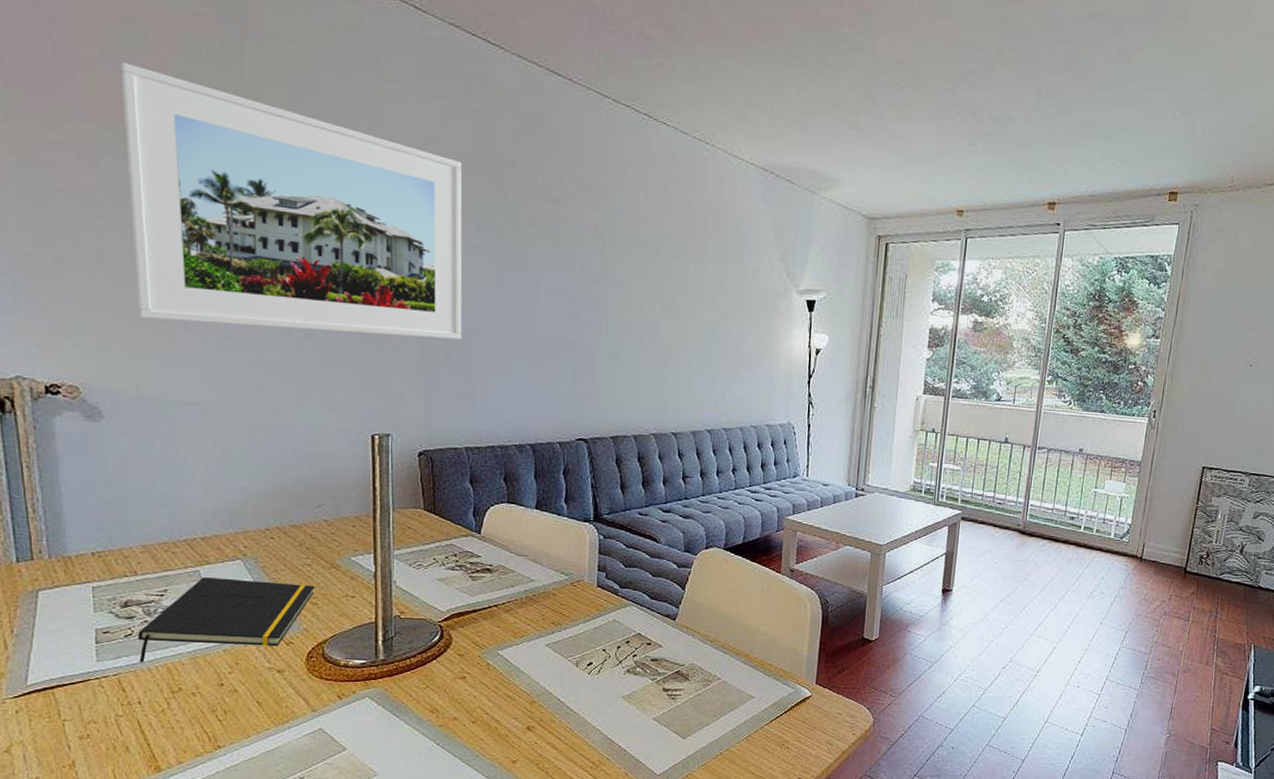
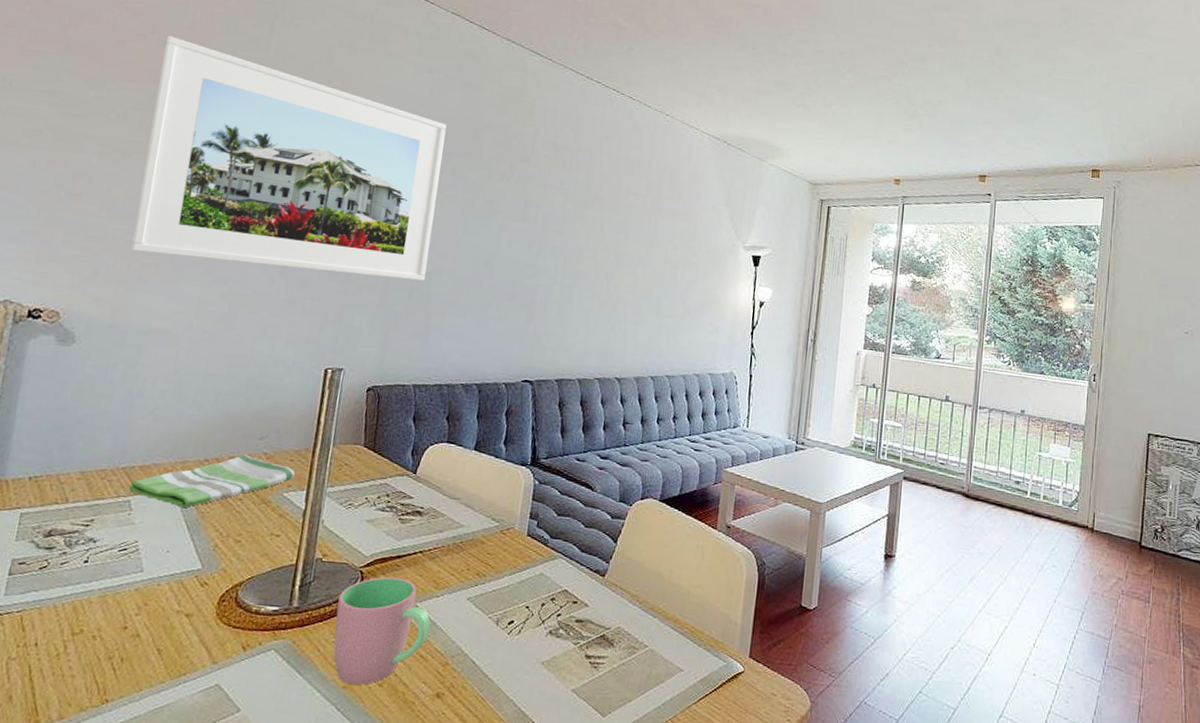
notepad: present [137,577,315,662] -> none [47,508,242,599]
dish towel: none [194,522,359,576] -> present [128,454,295,509]
cup: none [422,629,513,724] -> present [333,576,430,685]

